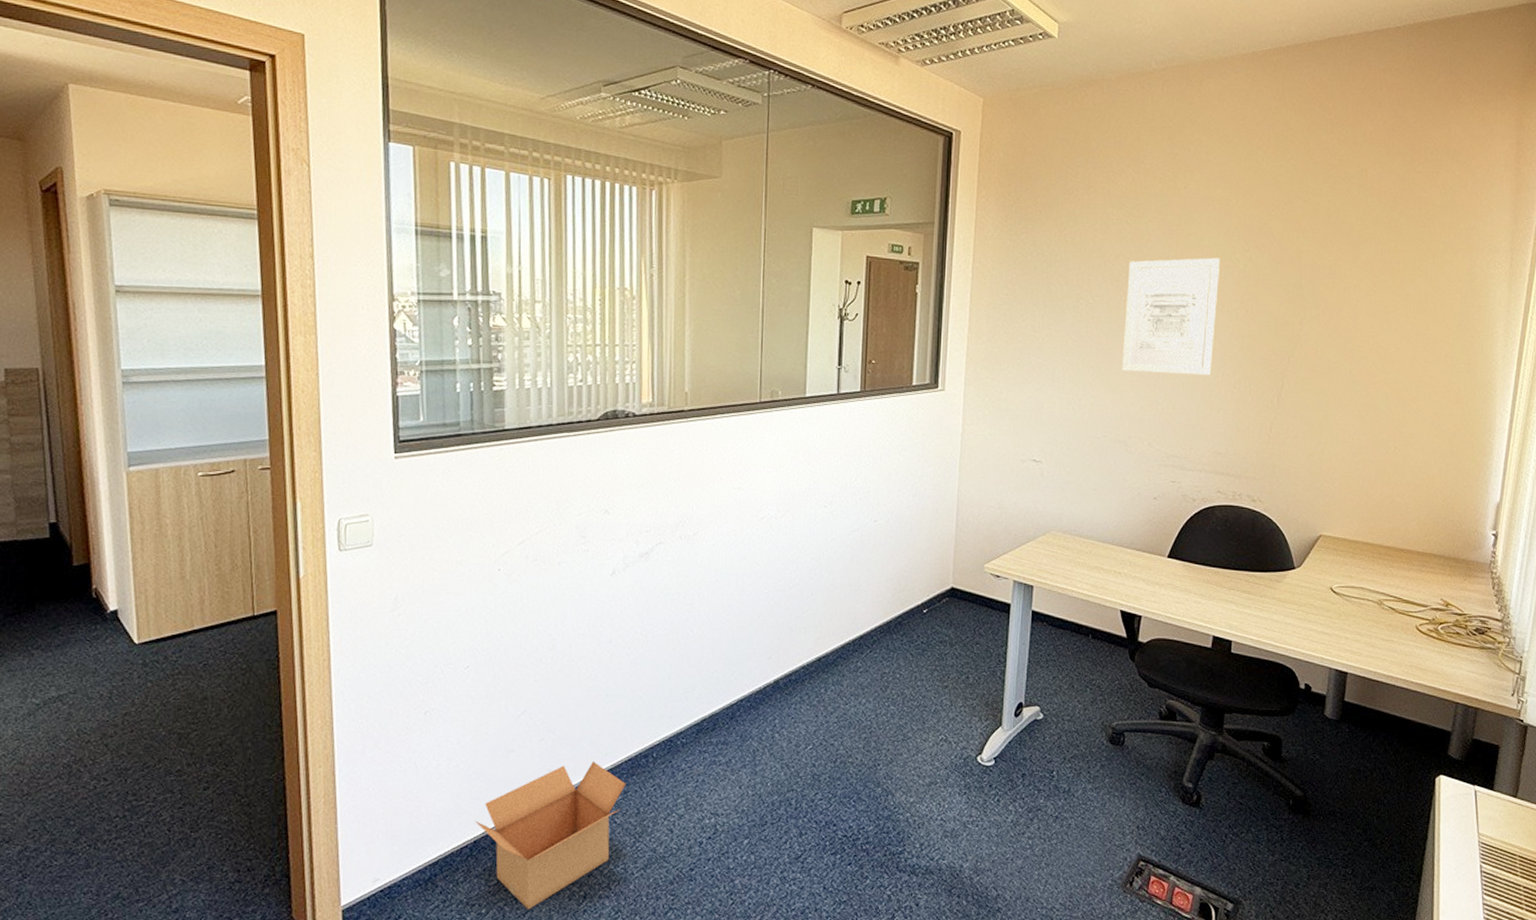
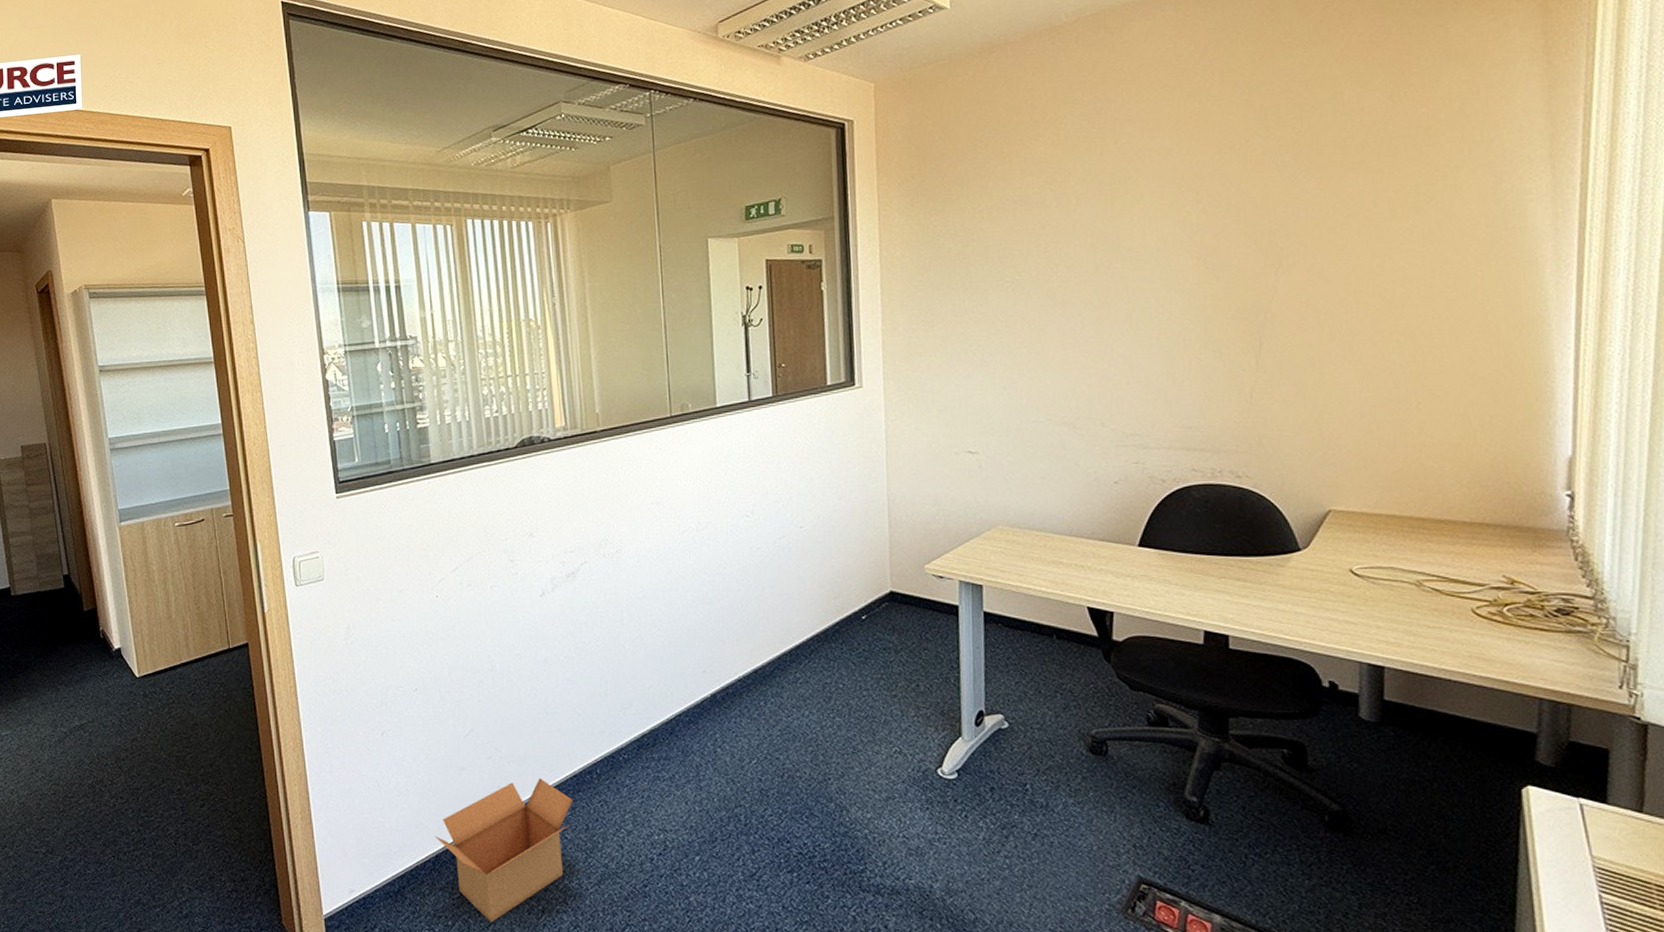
wall art: present [1122,257,1220,376] -> none [1057,213,1170,348]

